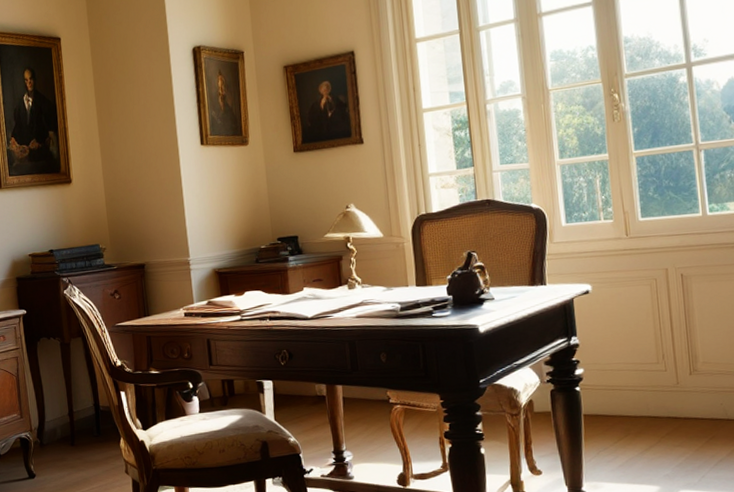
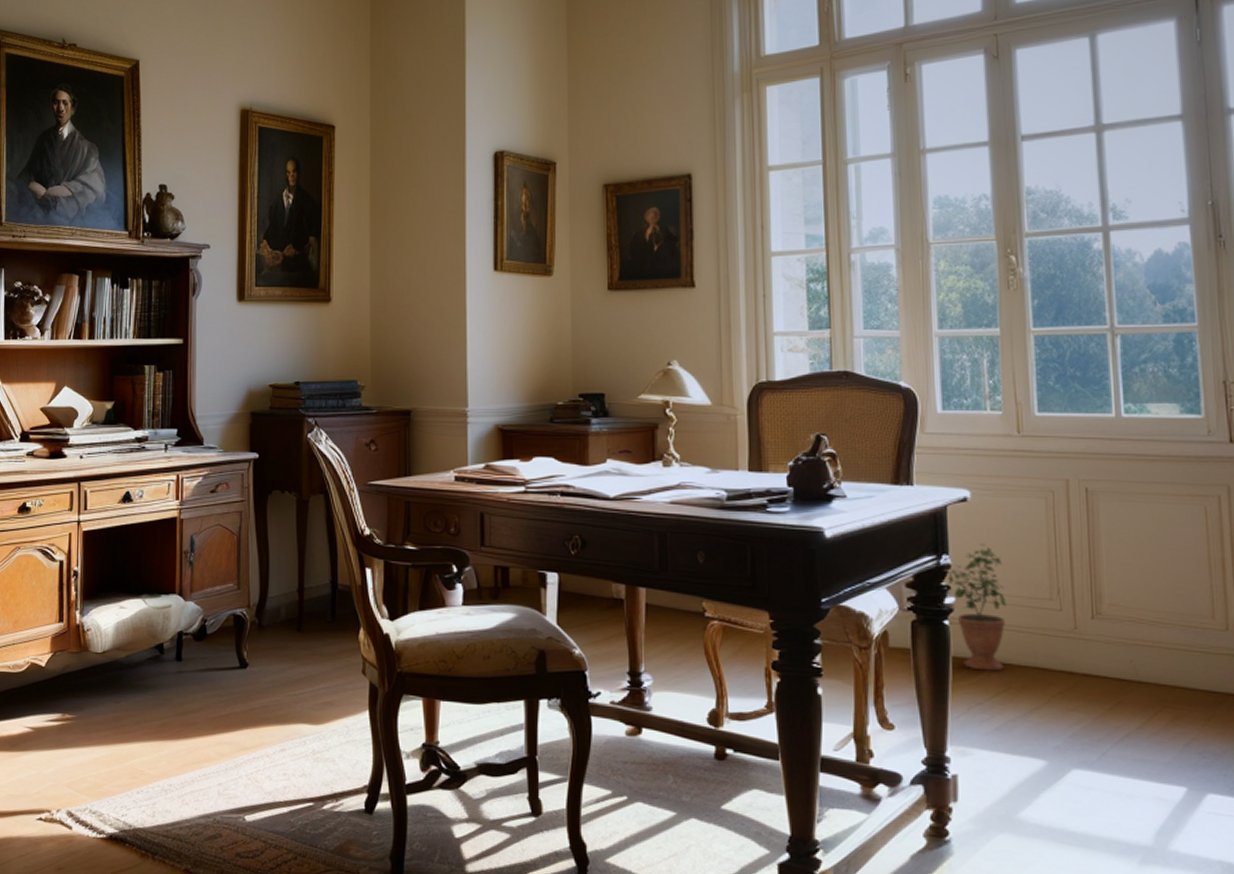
potted plant: none [576,325,623,423] -> present [946,543,1006,671]

